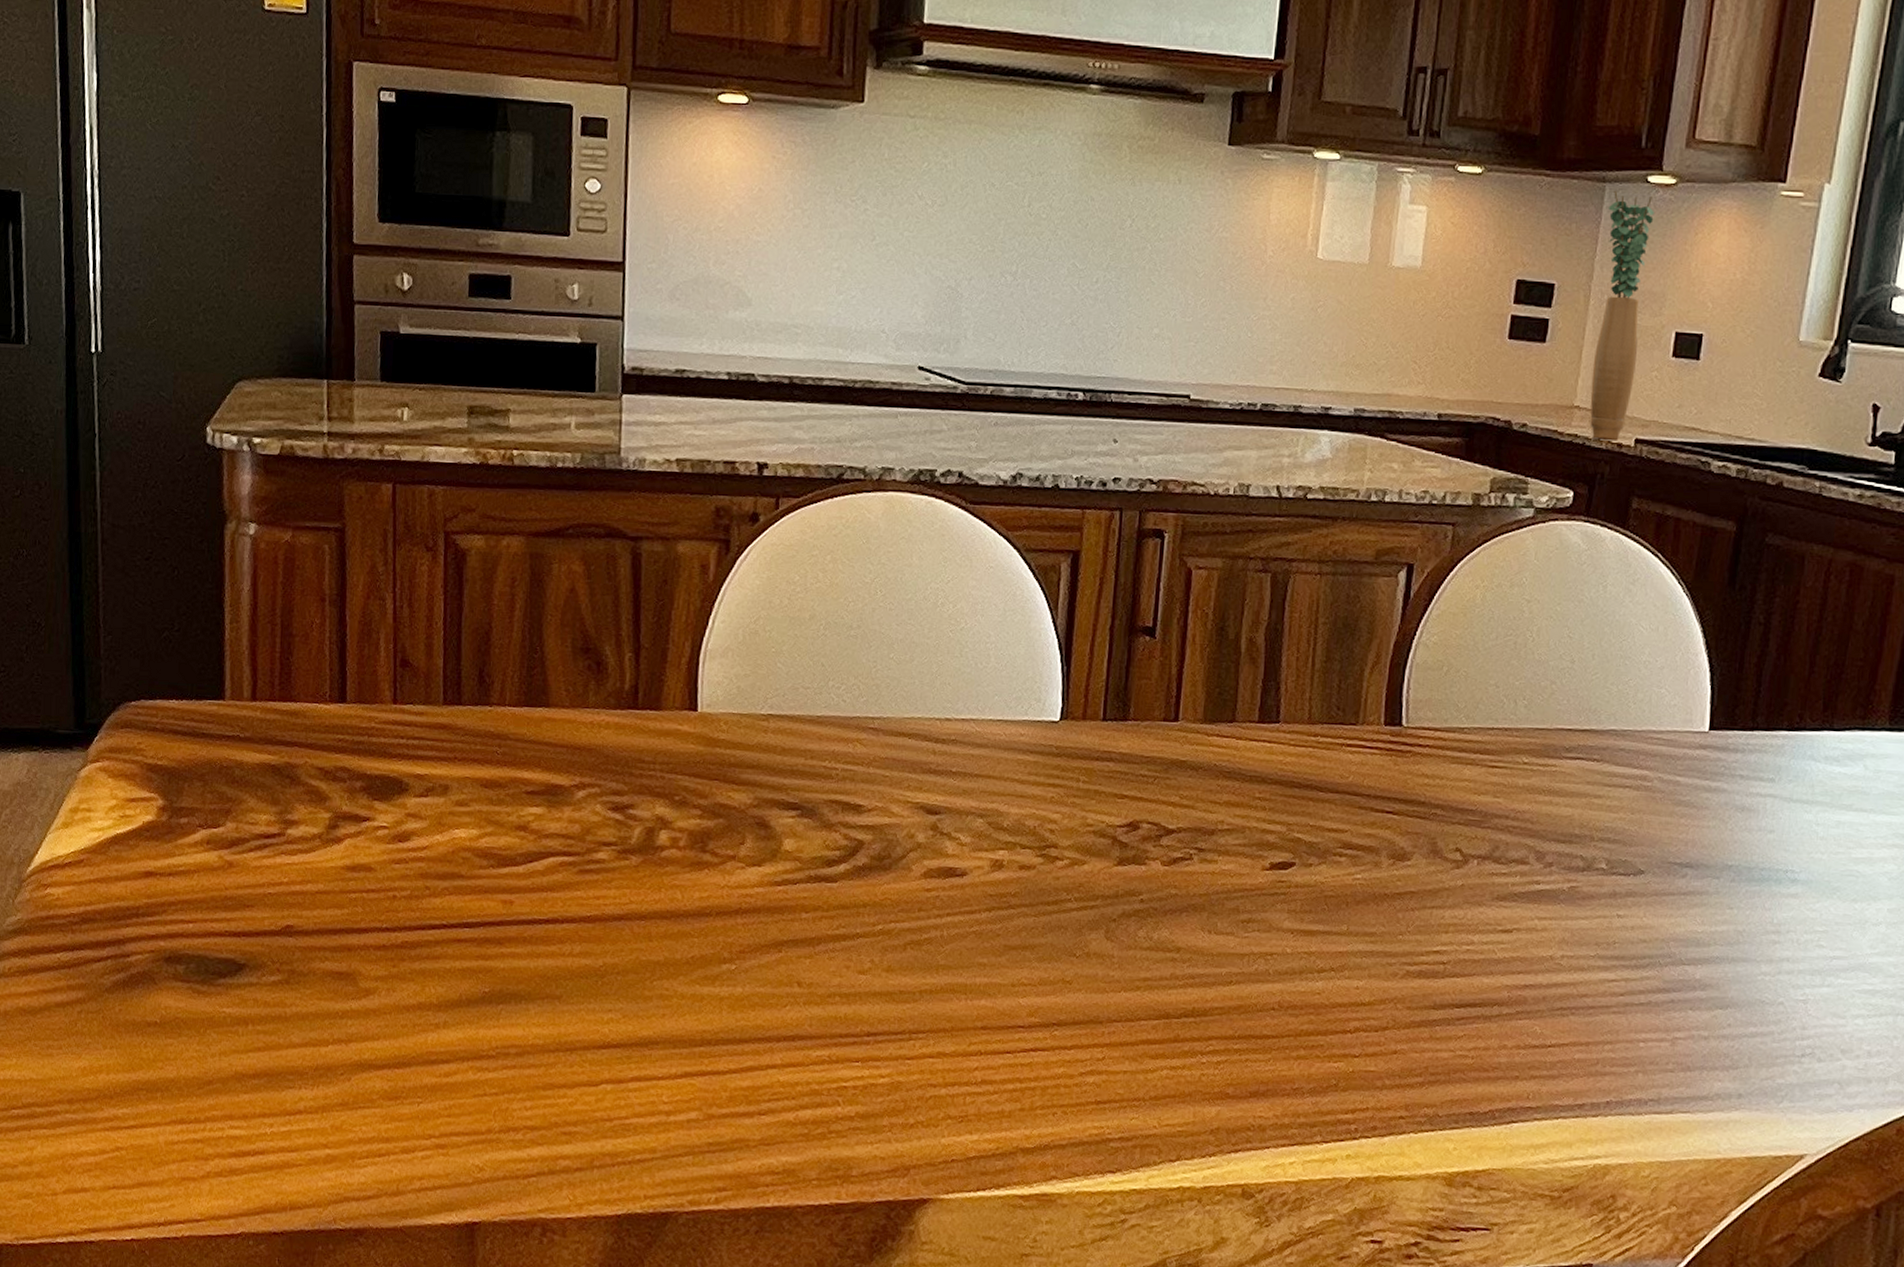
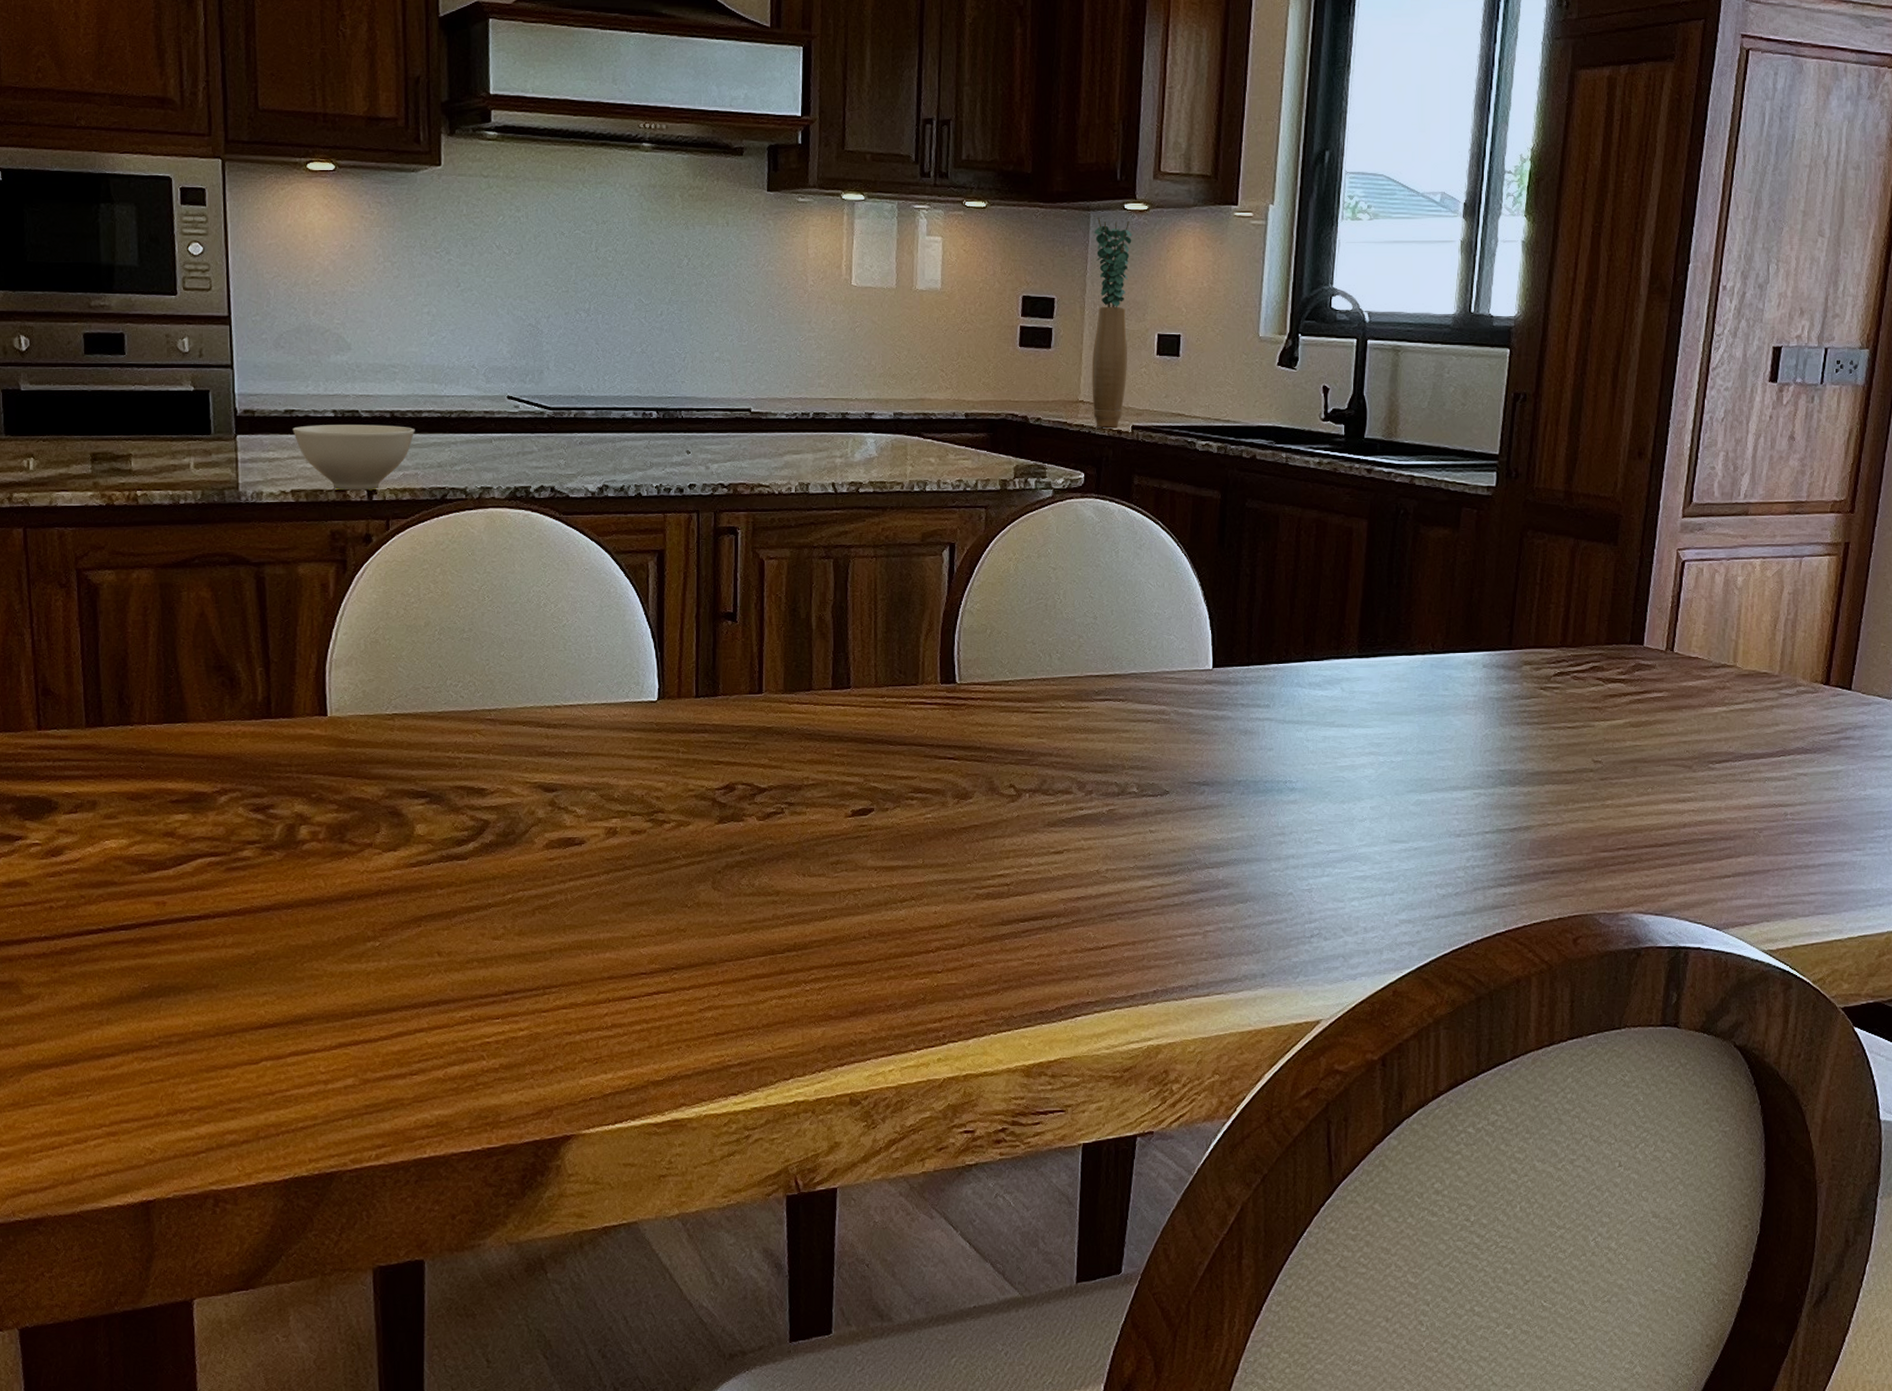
bowl: none [682,387,815,464] -> present [292,424,415,491]

